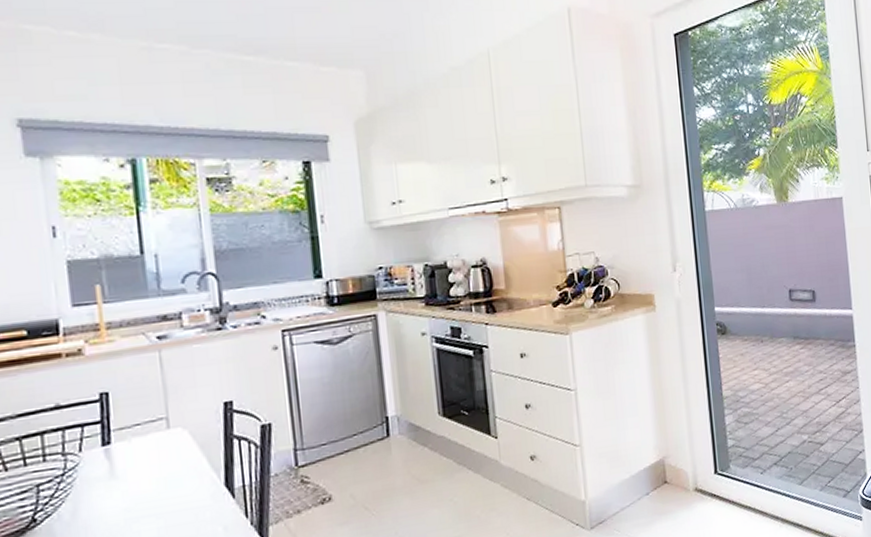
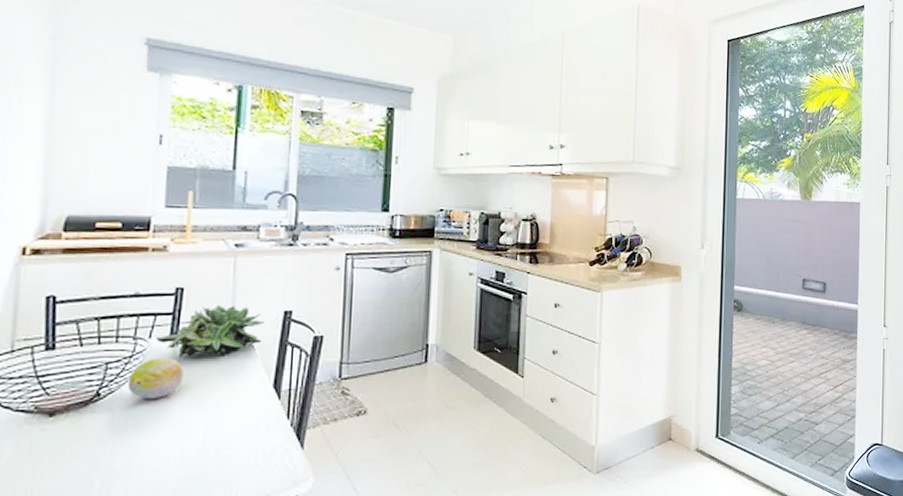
fruit: none [64,471,125,519] -> present [127,359,184,399]
succulent plant: none [88,402,204,468] -> present [157,304,265,357]

